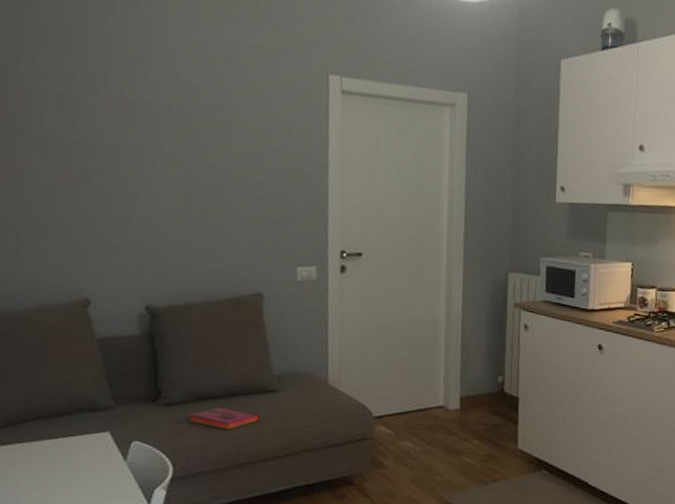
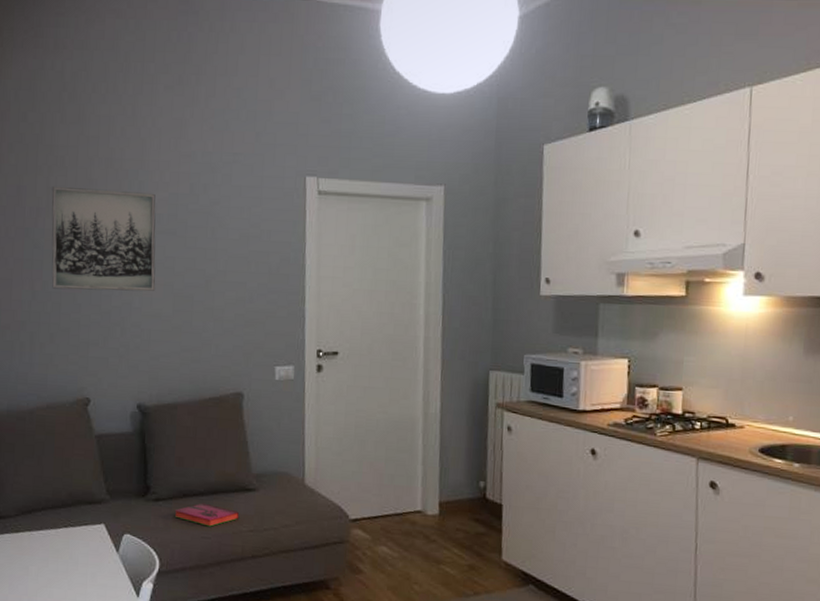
wall art: none [39,67,165,187] -> present [51,187,156,292]

